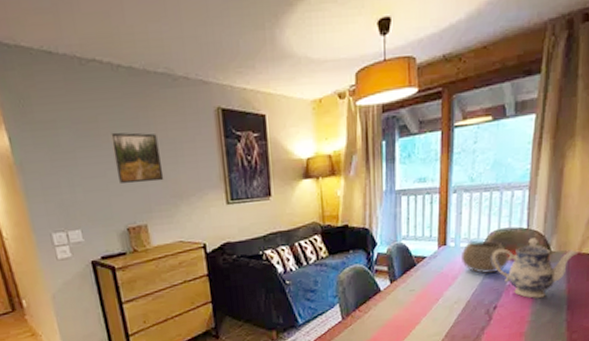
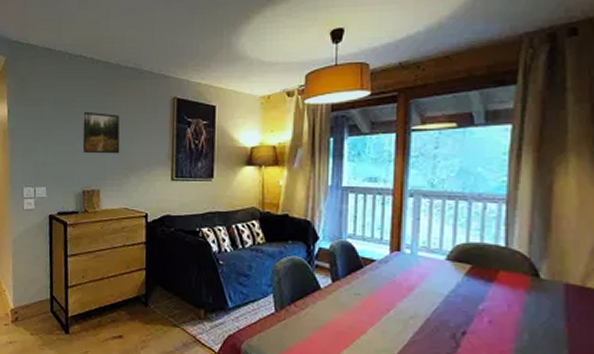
bowl: present [462,240,508,274] -> none [419,250,481,292]
teapot: present [491,238,579,299] -> none [458,259,581,333]

